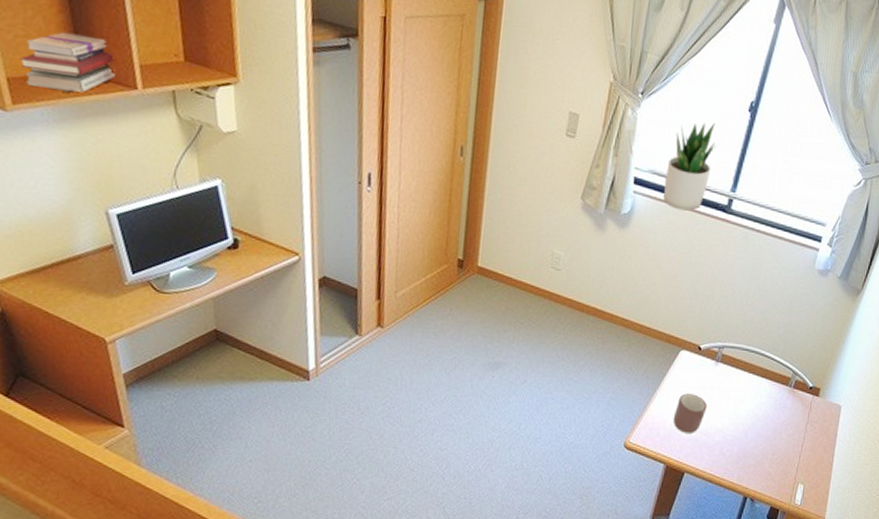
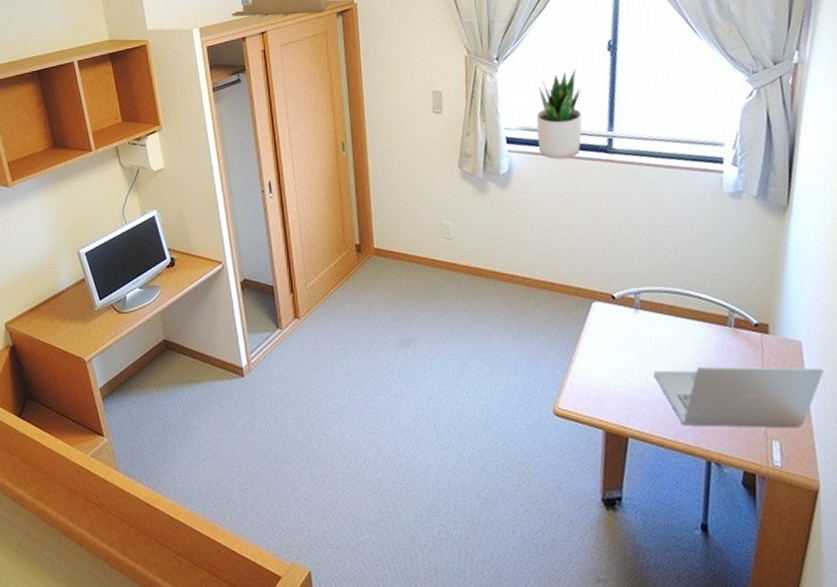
books: present [18,32,116,93] -> none [14,118,76,165]
mug: present [673,393,707,433] -> none [601,348,637,392]
laptop: none [719,417,852,476] -> present [654,366,824,428]

